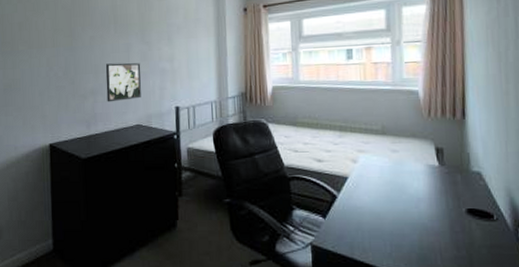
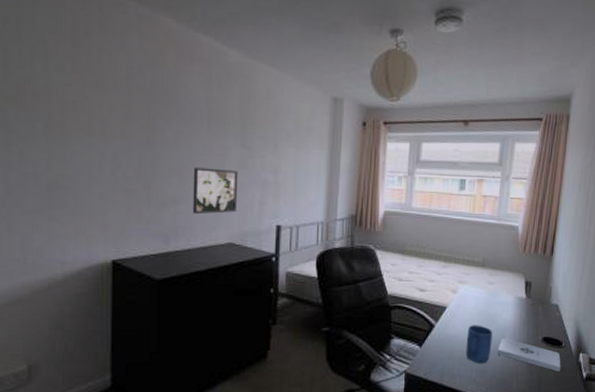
mug: none [374,195,405,238] -> present [465,325,493,364]
notepad: none [413,210,496,249] -> present [498,339,561,372]

